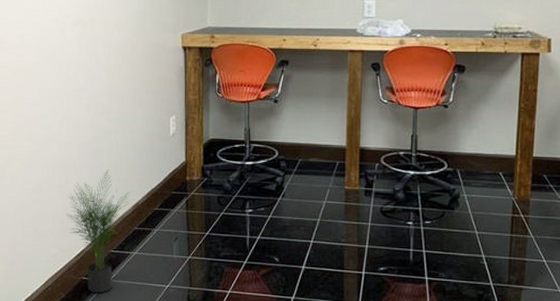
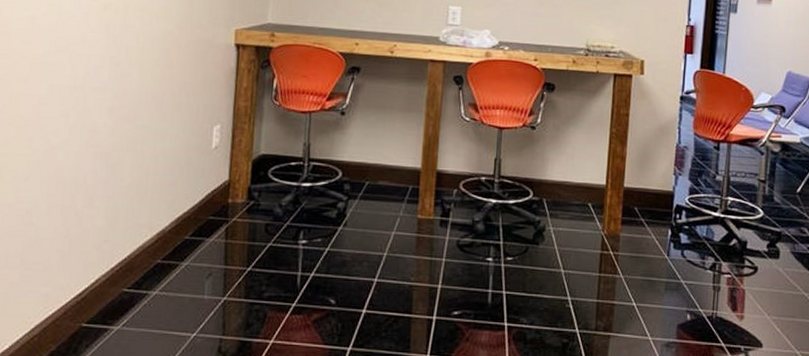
potted plant: present [66,169,130,293] -> none [67,187,155,345]

